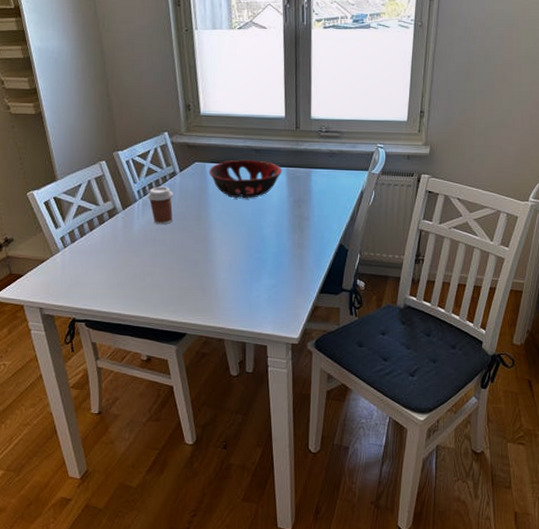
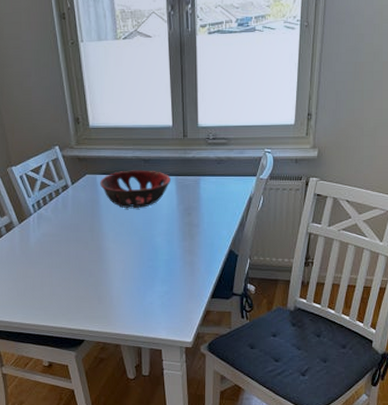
coffee cup: present [147,186,173,225] -> none [41,199,67,237]

